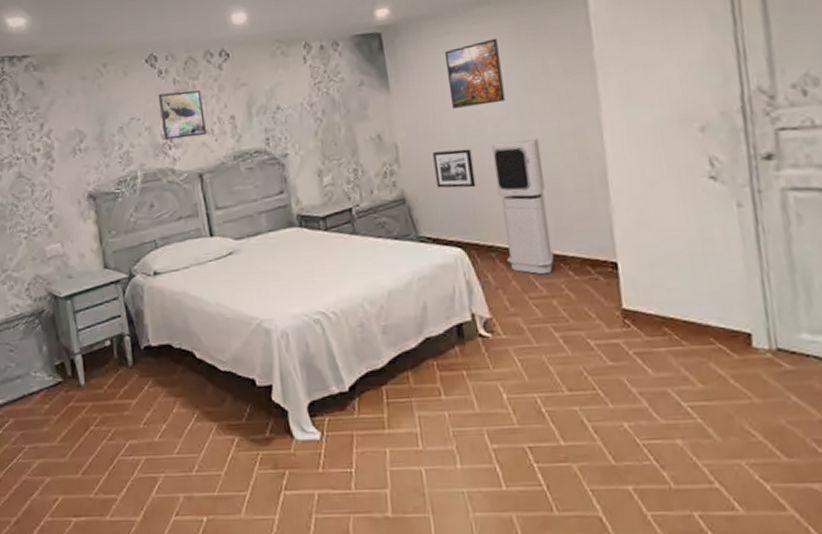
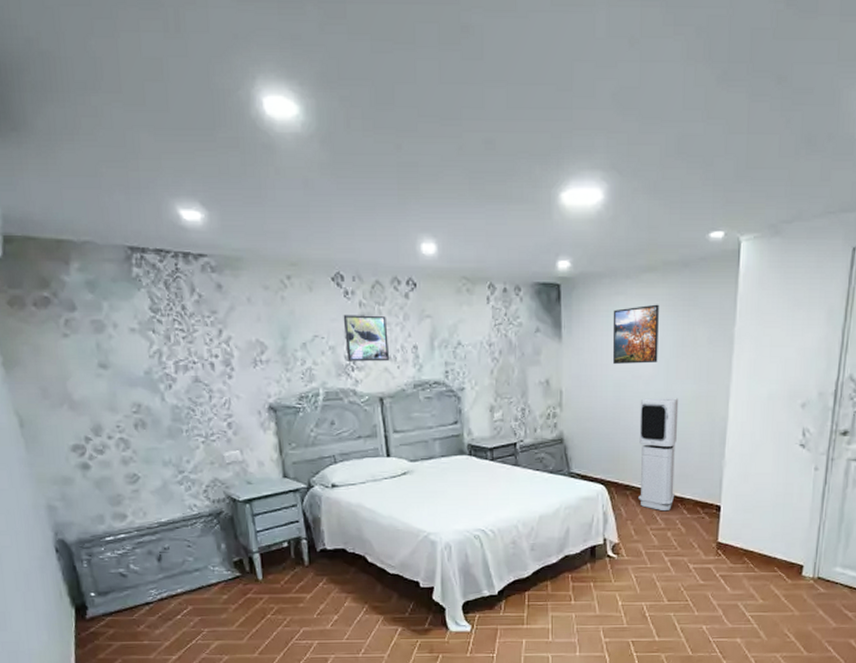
picture frame: present [432,149,476,188] -> none [591,401,623,435]

